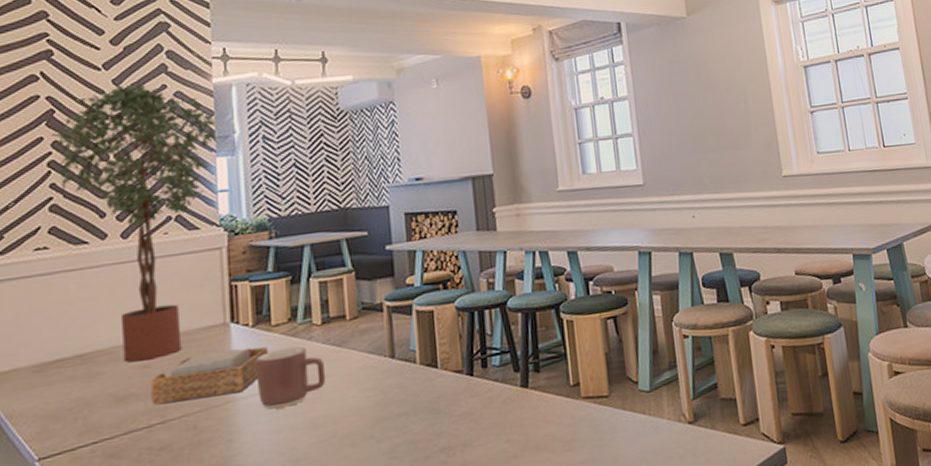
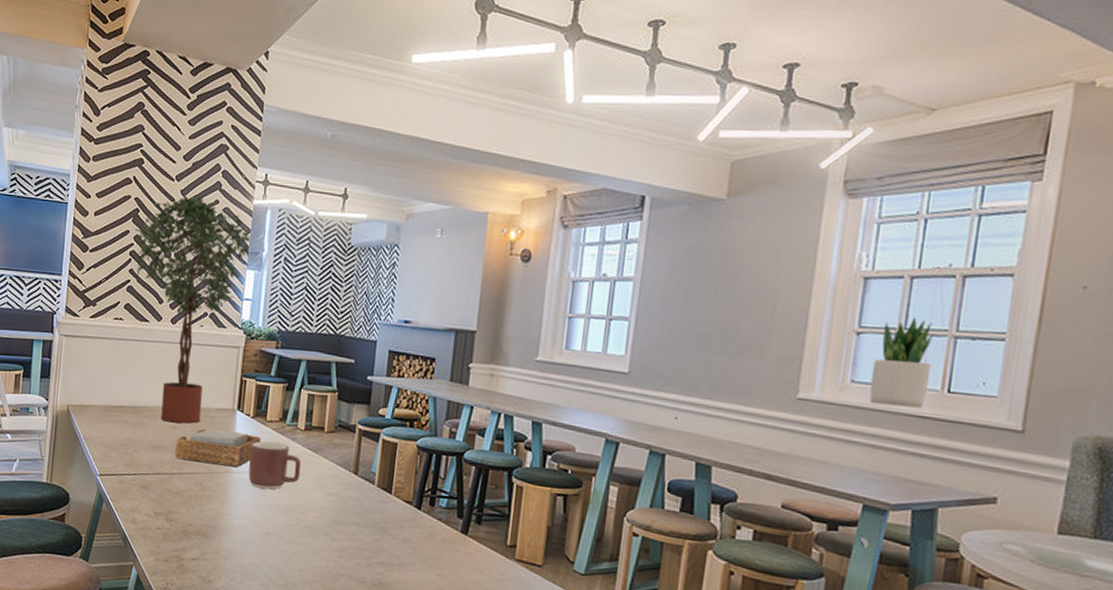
planter: none [827,93,871,169] -> present [869,318,935,409]

